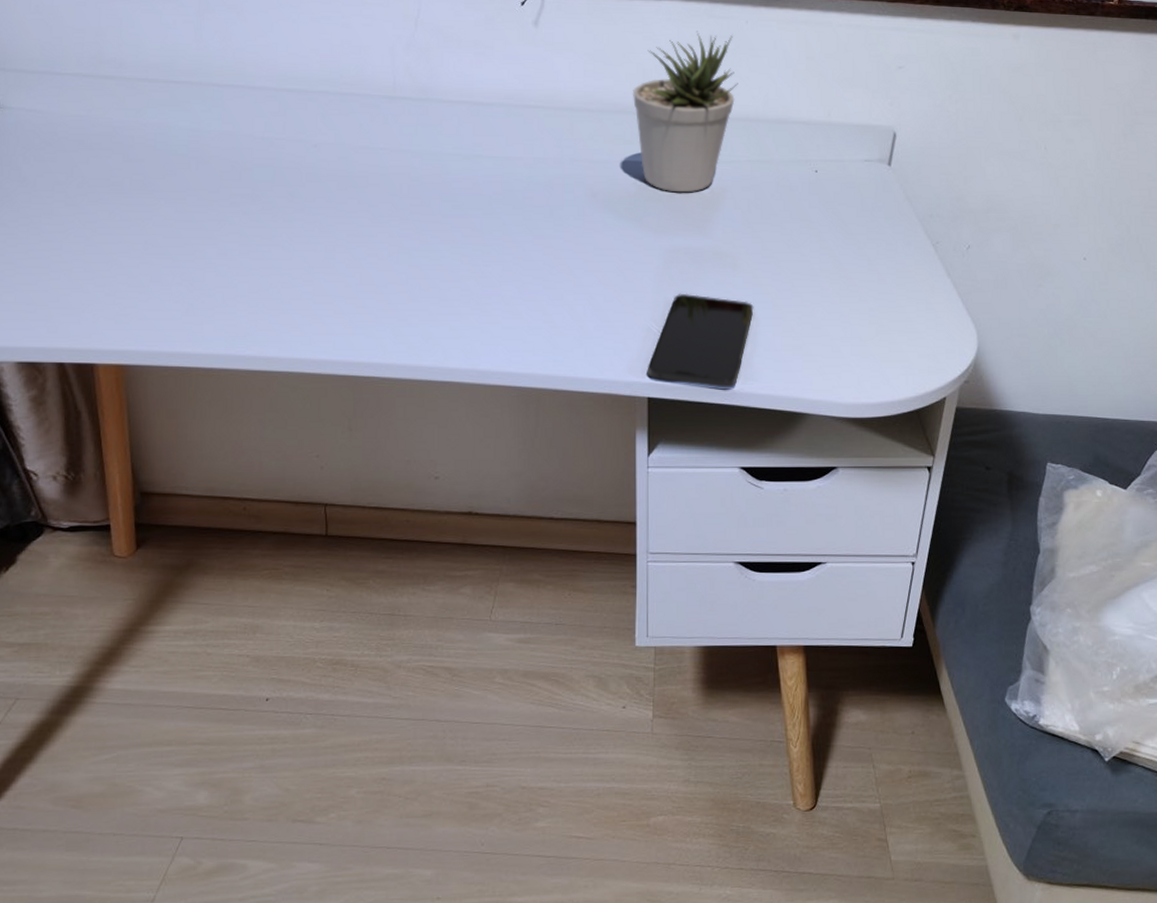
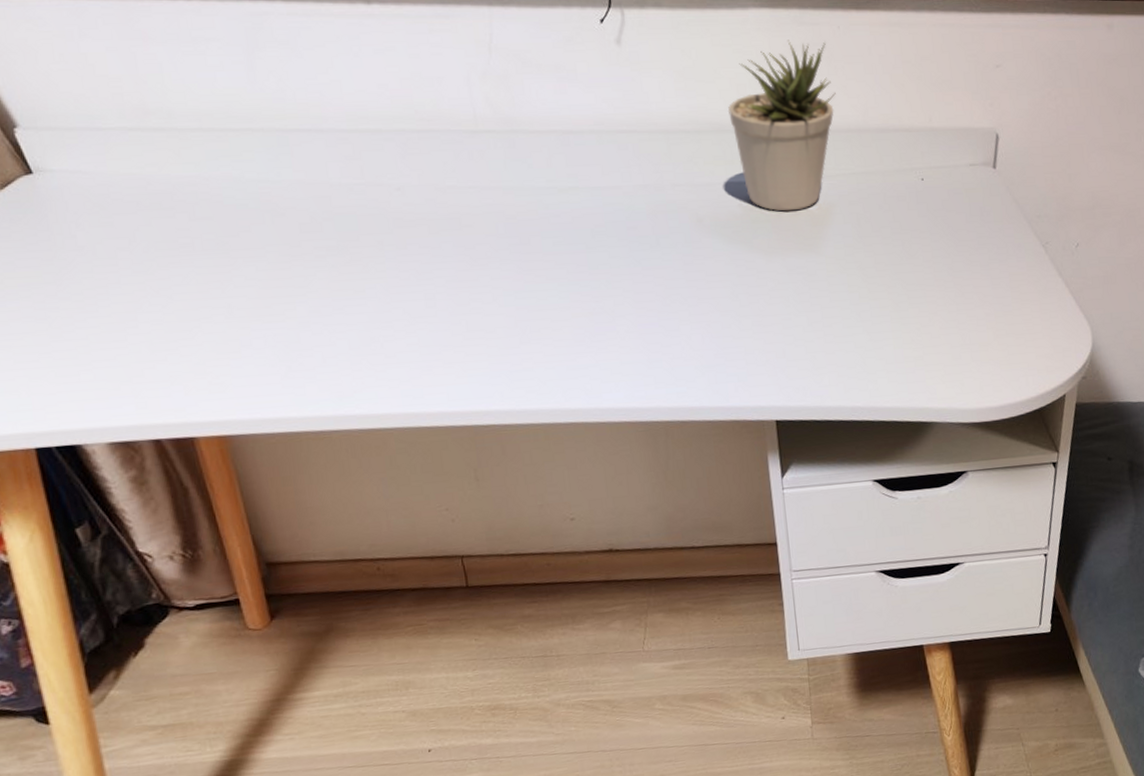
phone: present [647,293,754,389] -> none [772,313,873,406]

